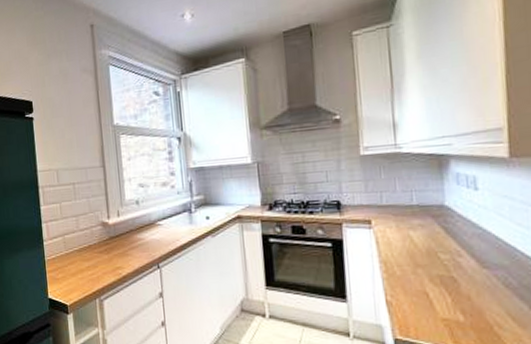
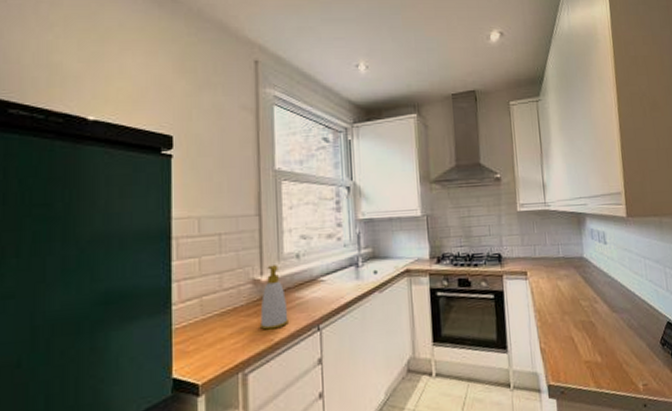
soap bottle: none [109,210,133,265] -> present [260,265,288,330]

